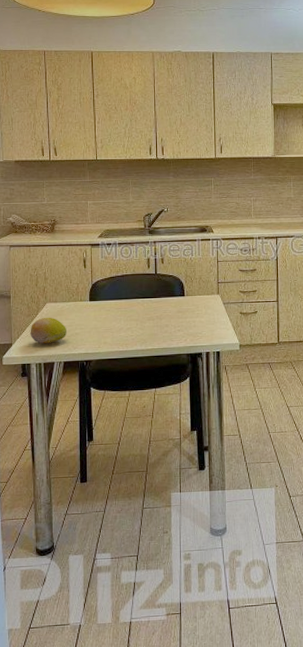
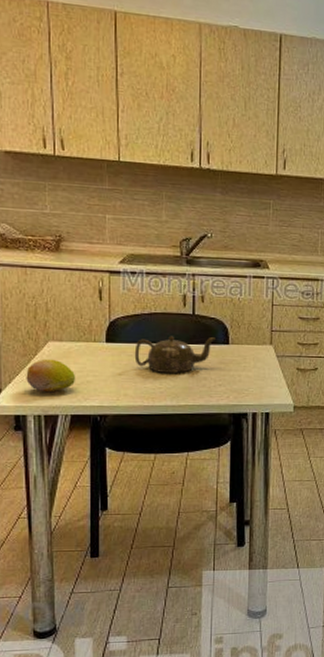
teapot: none [111,291,174,323] -> present [134,336,216,373]

